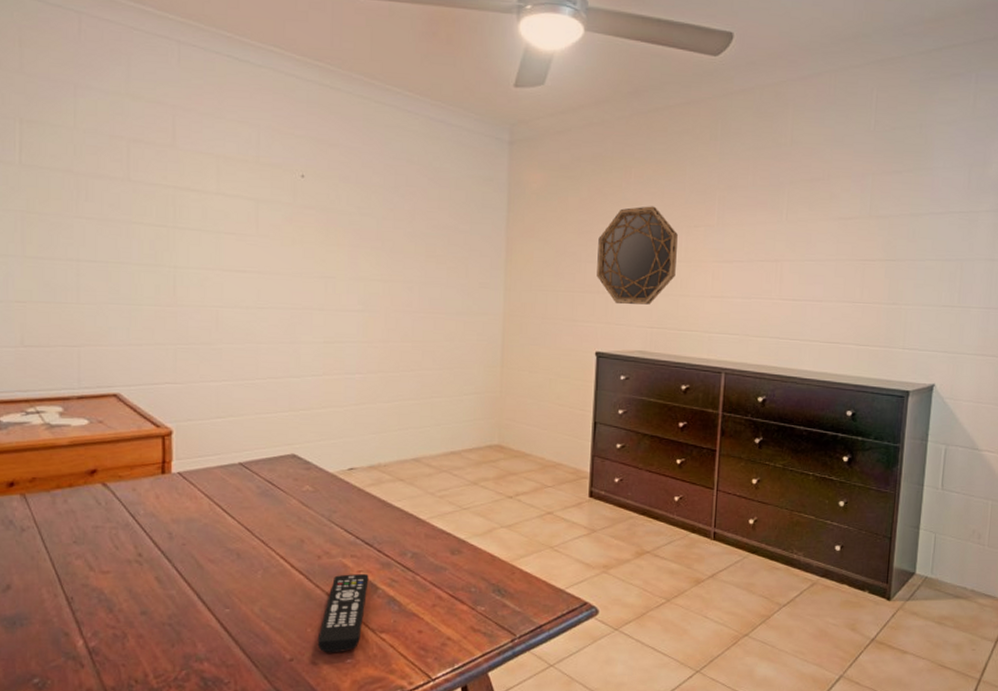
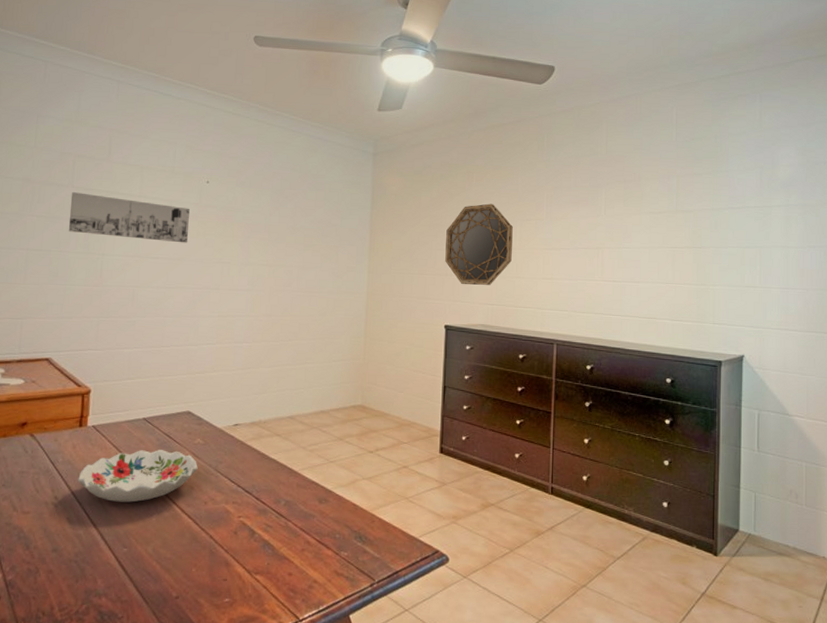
wall art: none [128,187,282,253] -> present [69,192,190,243]
decorative bowl: none [165,497,308,559] -> present [78,449,198,503]
remote control: present [317,574,369,653] -> none [200,519,247,592]

